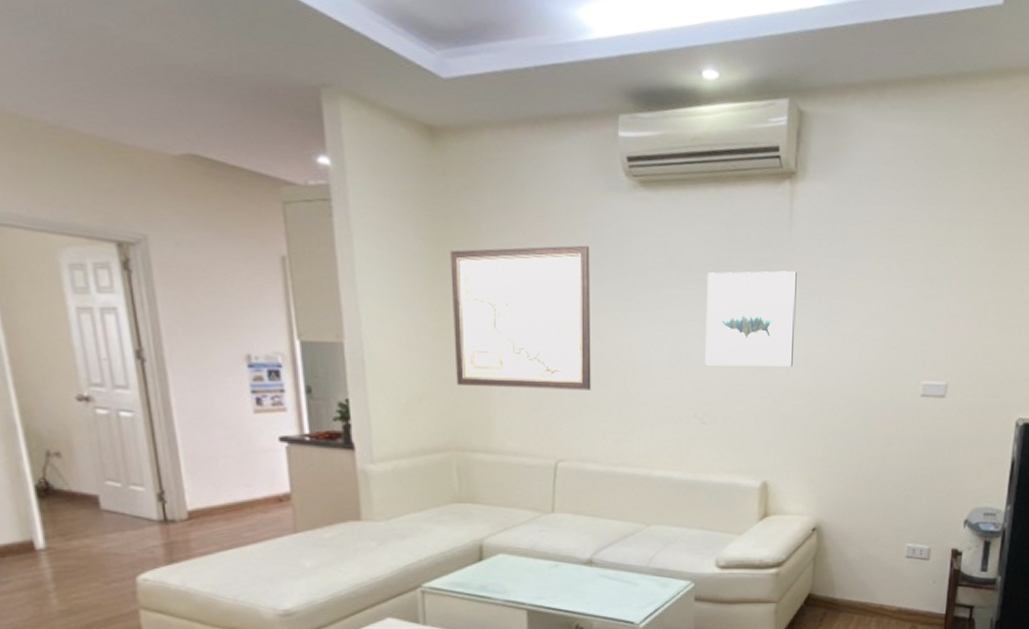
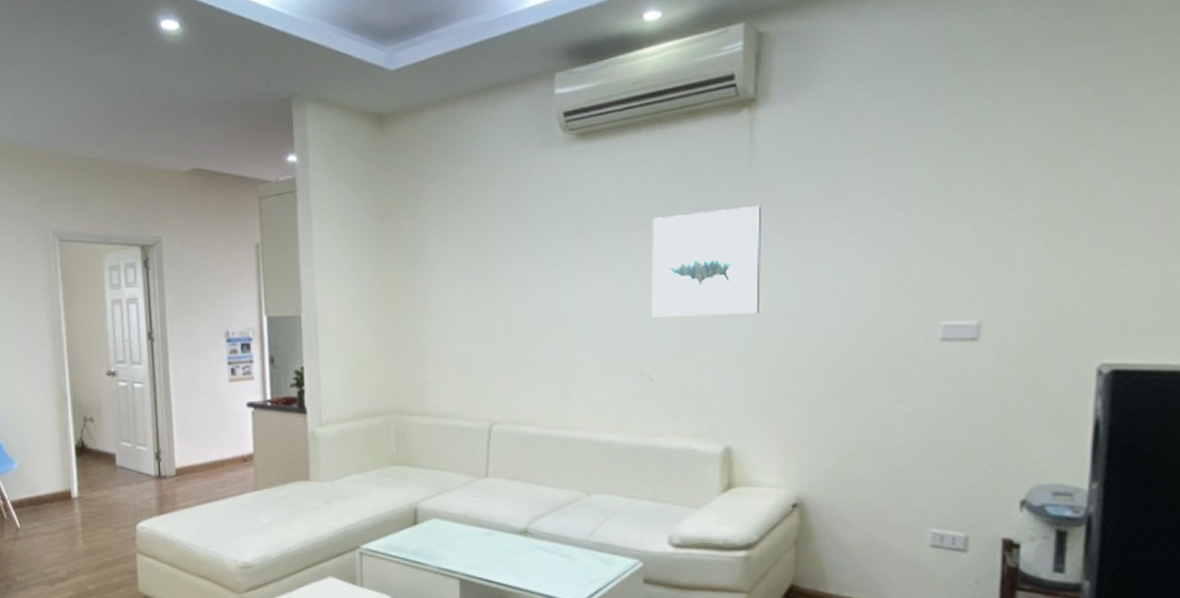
wall art: present [450,245,591,390] -> none [394,204,527,351]

